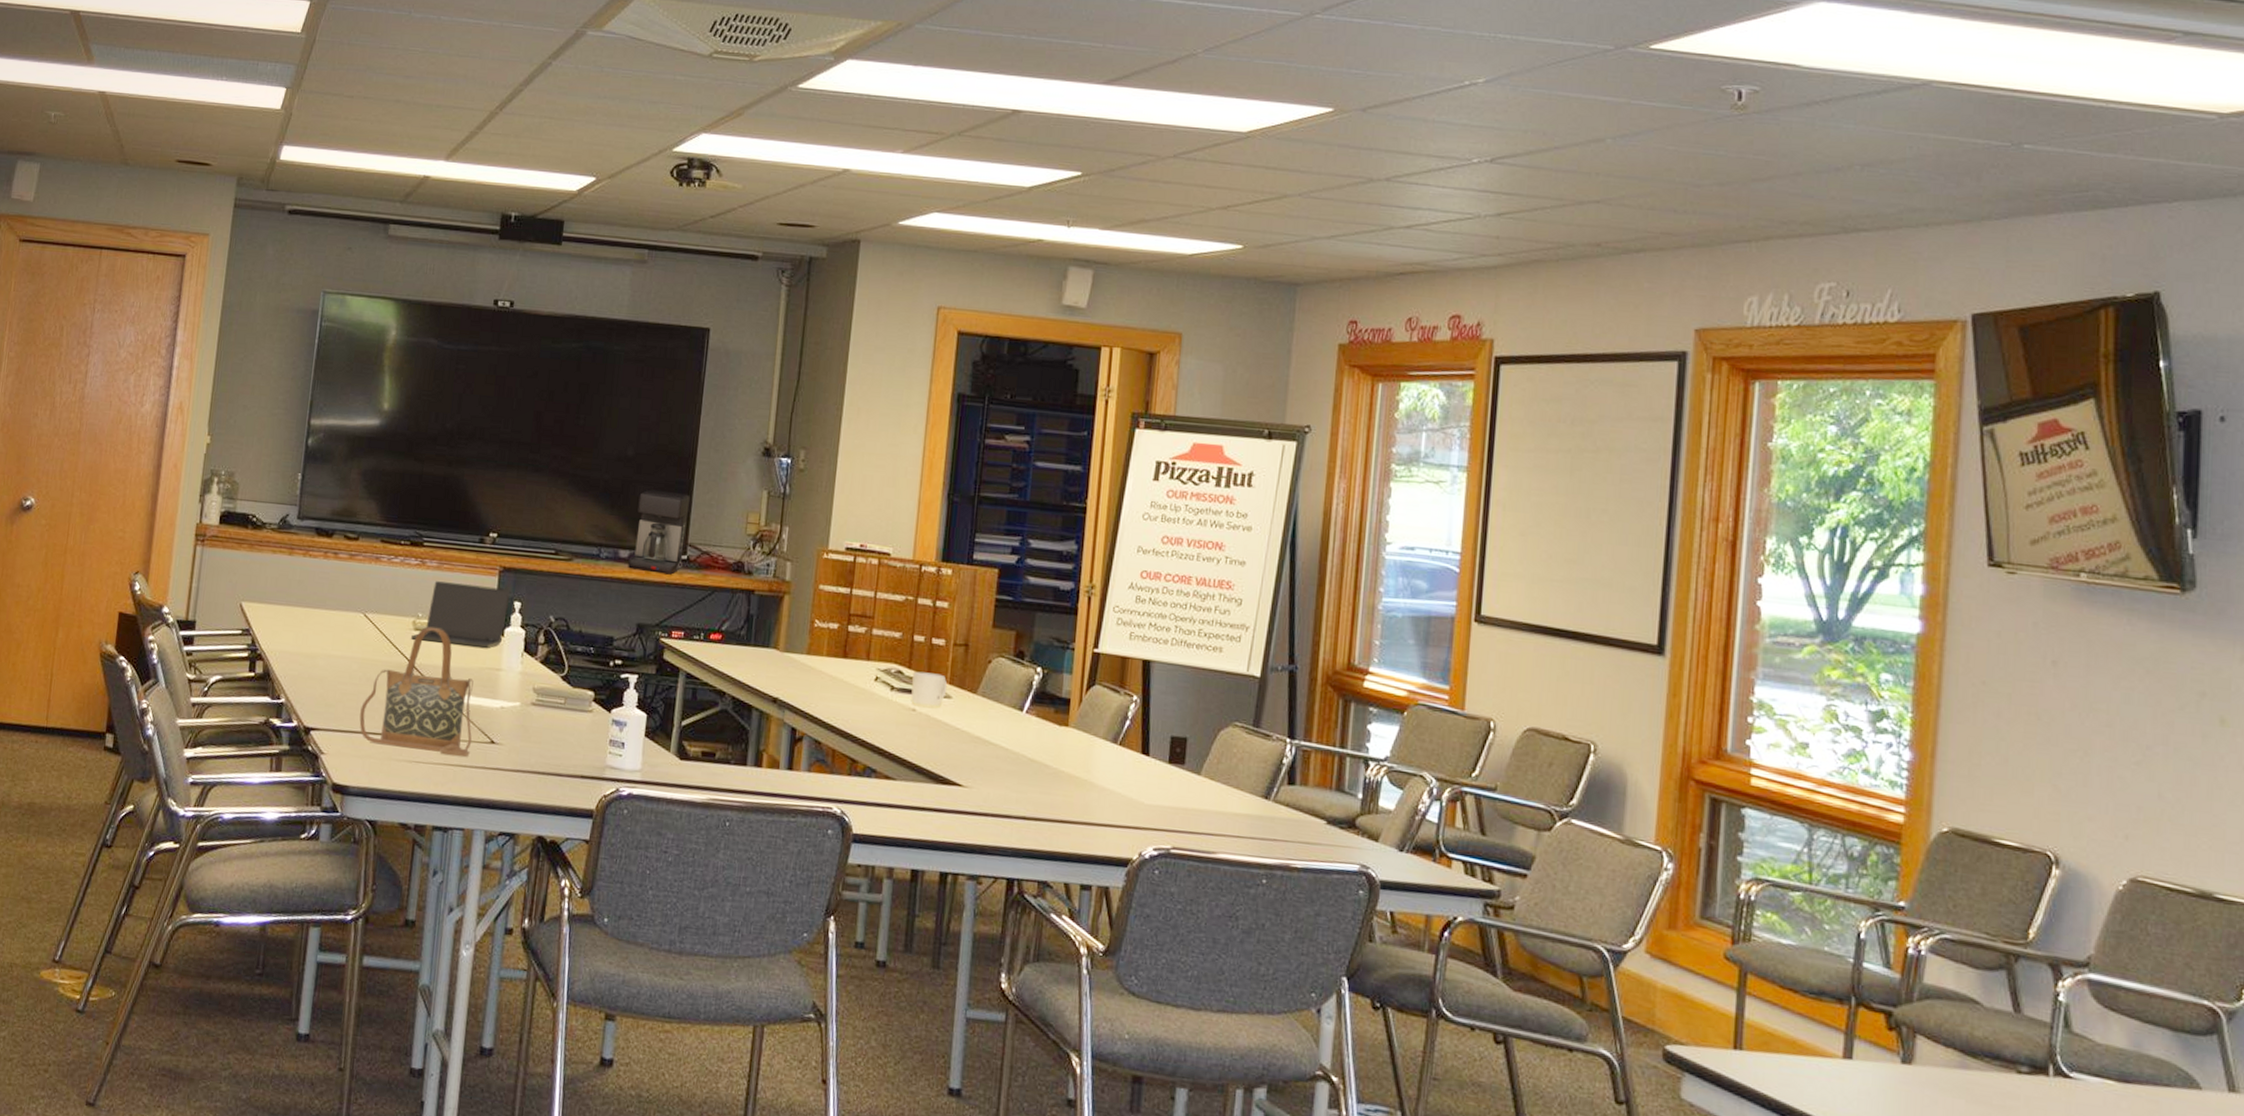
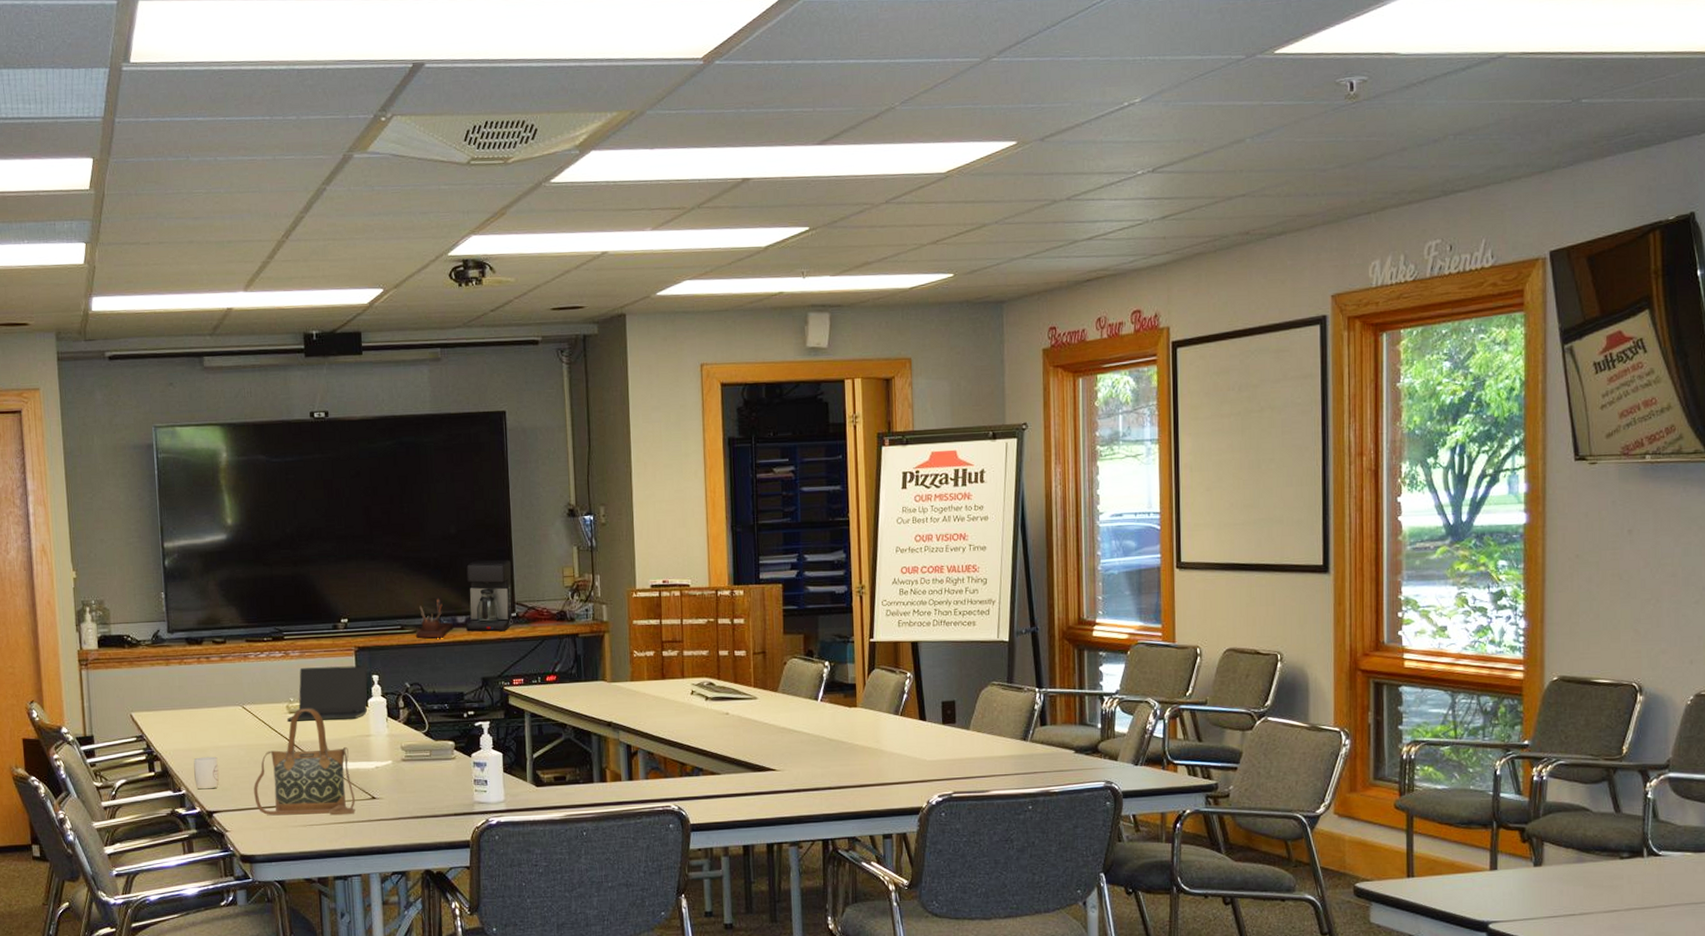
mug: none [297,664,327,703] -> present [193,756,220,790]
desk organizer: none [570,526,614,571] -> present [416,599,453,639]
mug: present [911,671,948,709] -> none [722,680,753,711]

